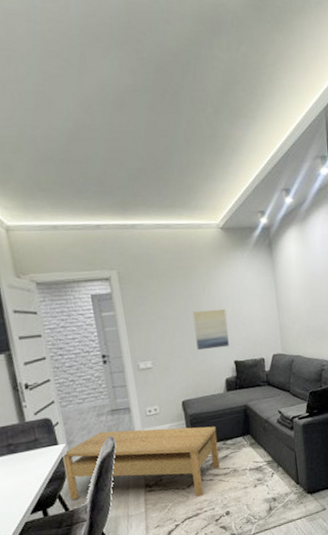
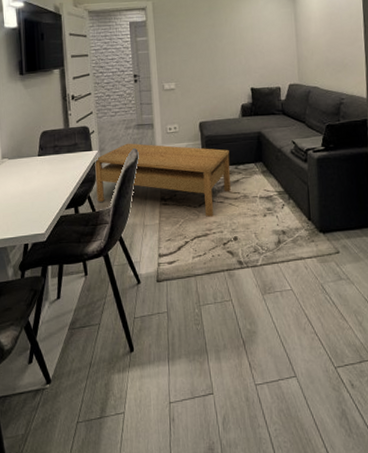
wall art: present [192,309,230,350] -> none [214,38,247,76]

